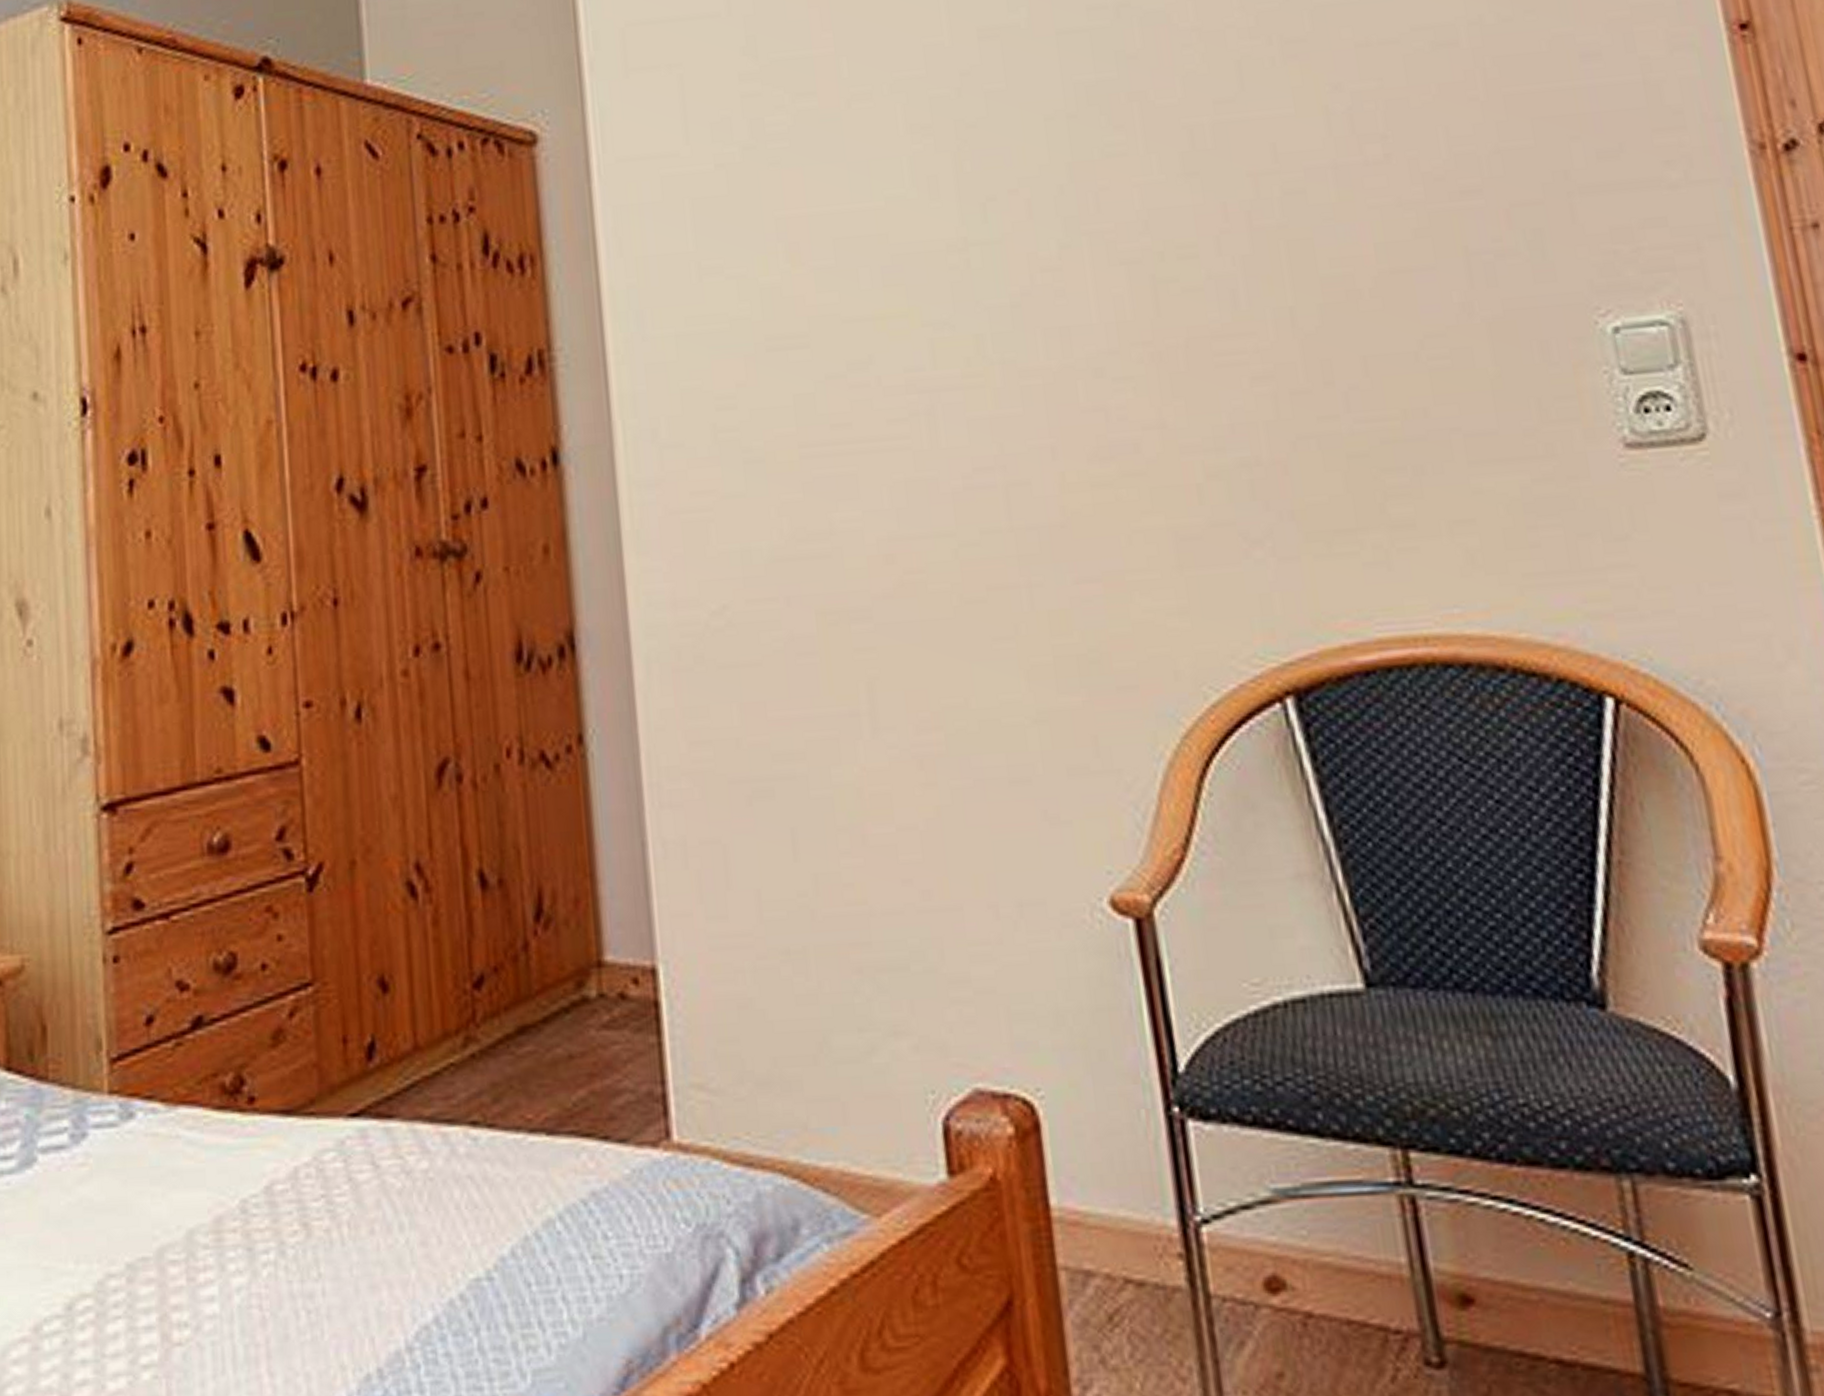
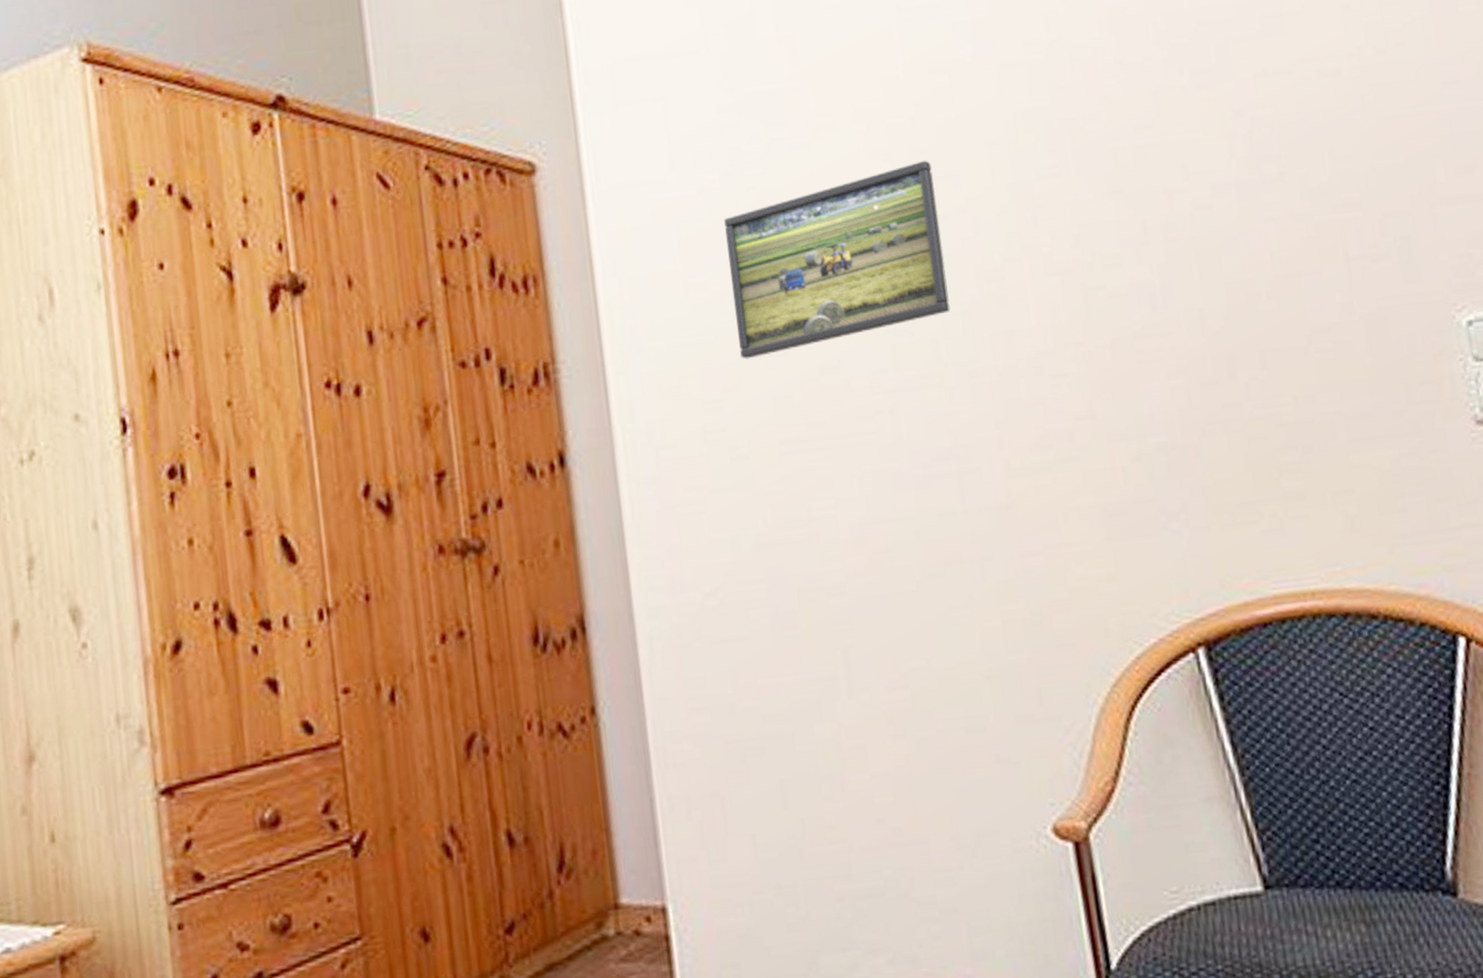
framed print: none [743,135,998,351] -> present [724,160,950,359]

